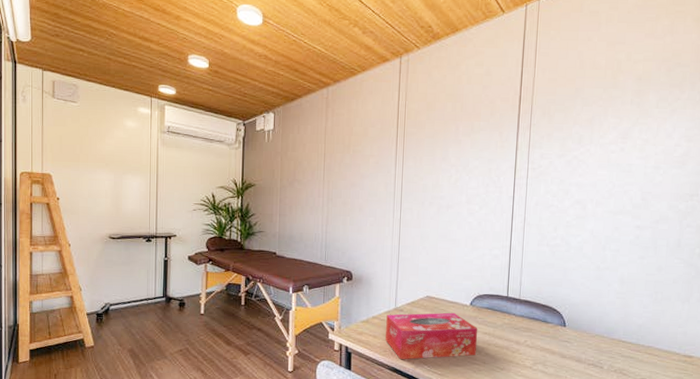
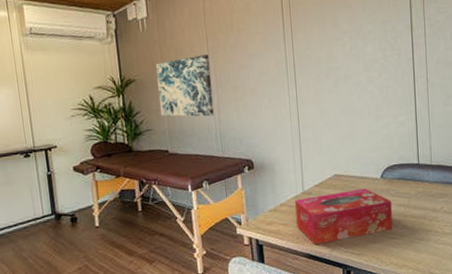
wall art: none [273,170,325,227] -> present [156,55,215,117]

